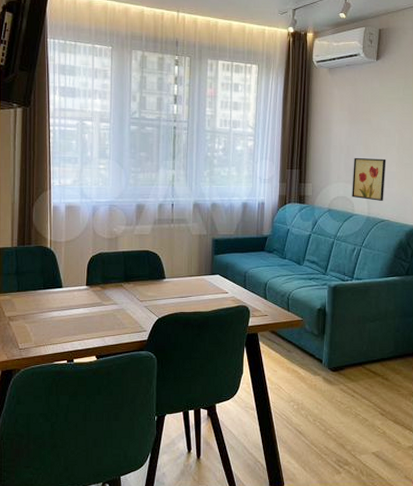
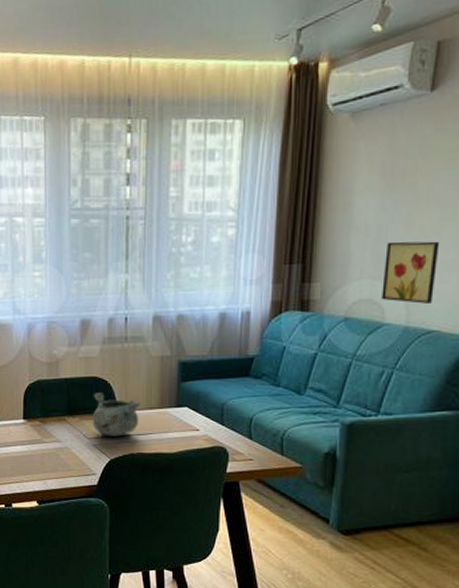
decorative bowl: none [144,262,183,299] -> present [92,391,141,437]

